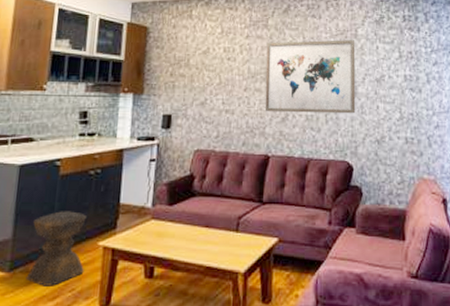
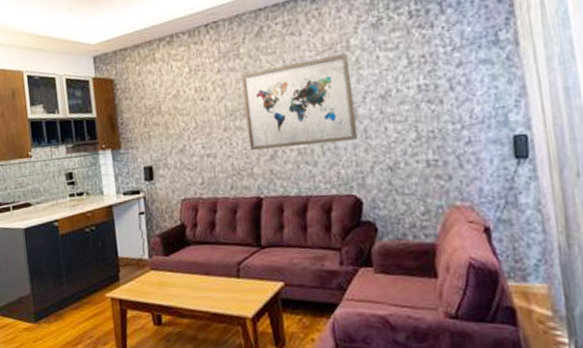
stool: present [25,211,86,286] -> none [46,267,98,334]

